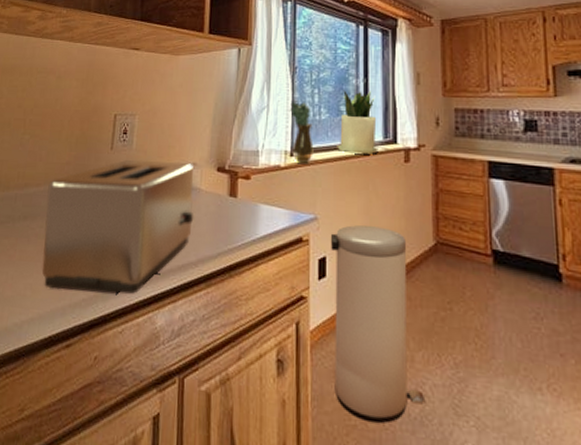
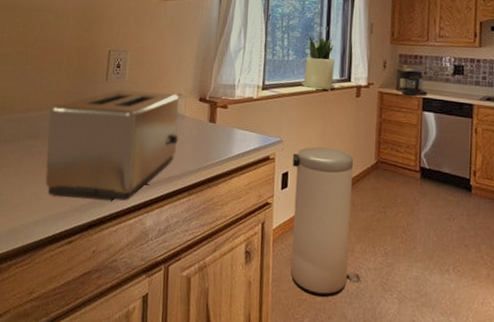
vase: present [289,99,314,163] -> none [262,42,282,96]
coffee maker: none [451,117,494,159] -> present [395,61,428,96]

